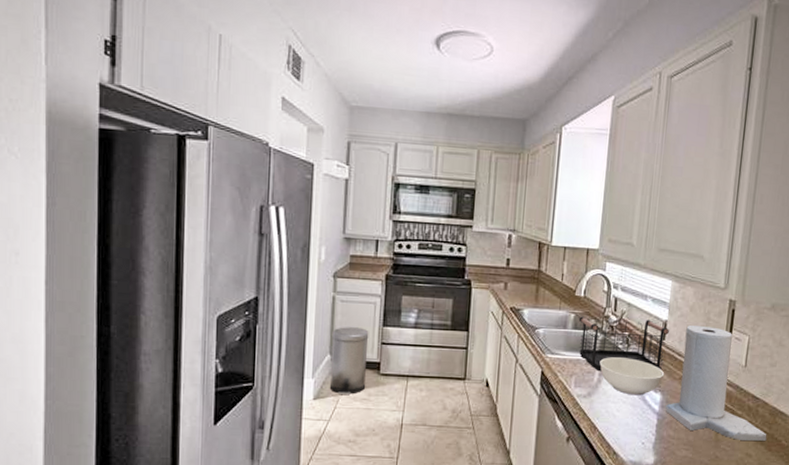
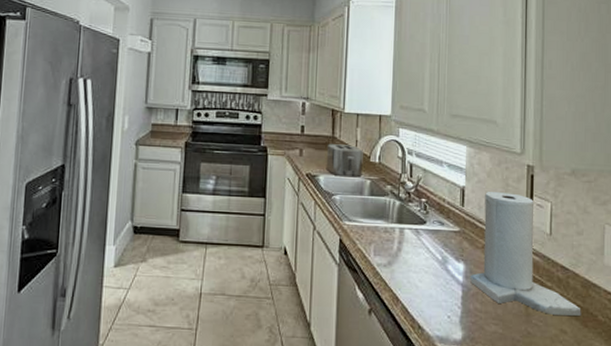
pedal bin: present [330,327,369,394] -> none [131,193,169,262]
toaster: none [530,277,569,312] -> present [326,144,363,178]
dish rack: present [578,316,669,371] -> none [375,182,467,239]
bowl: present [599,357,665,396] -> none [398,224,466,265]

